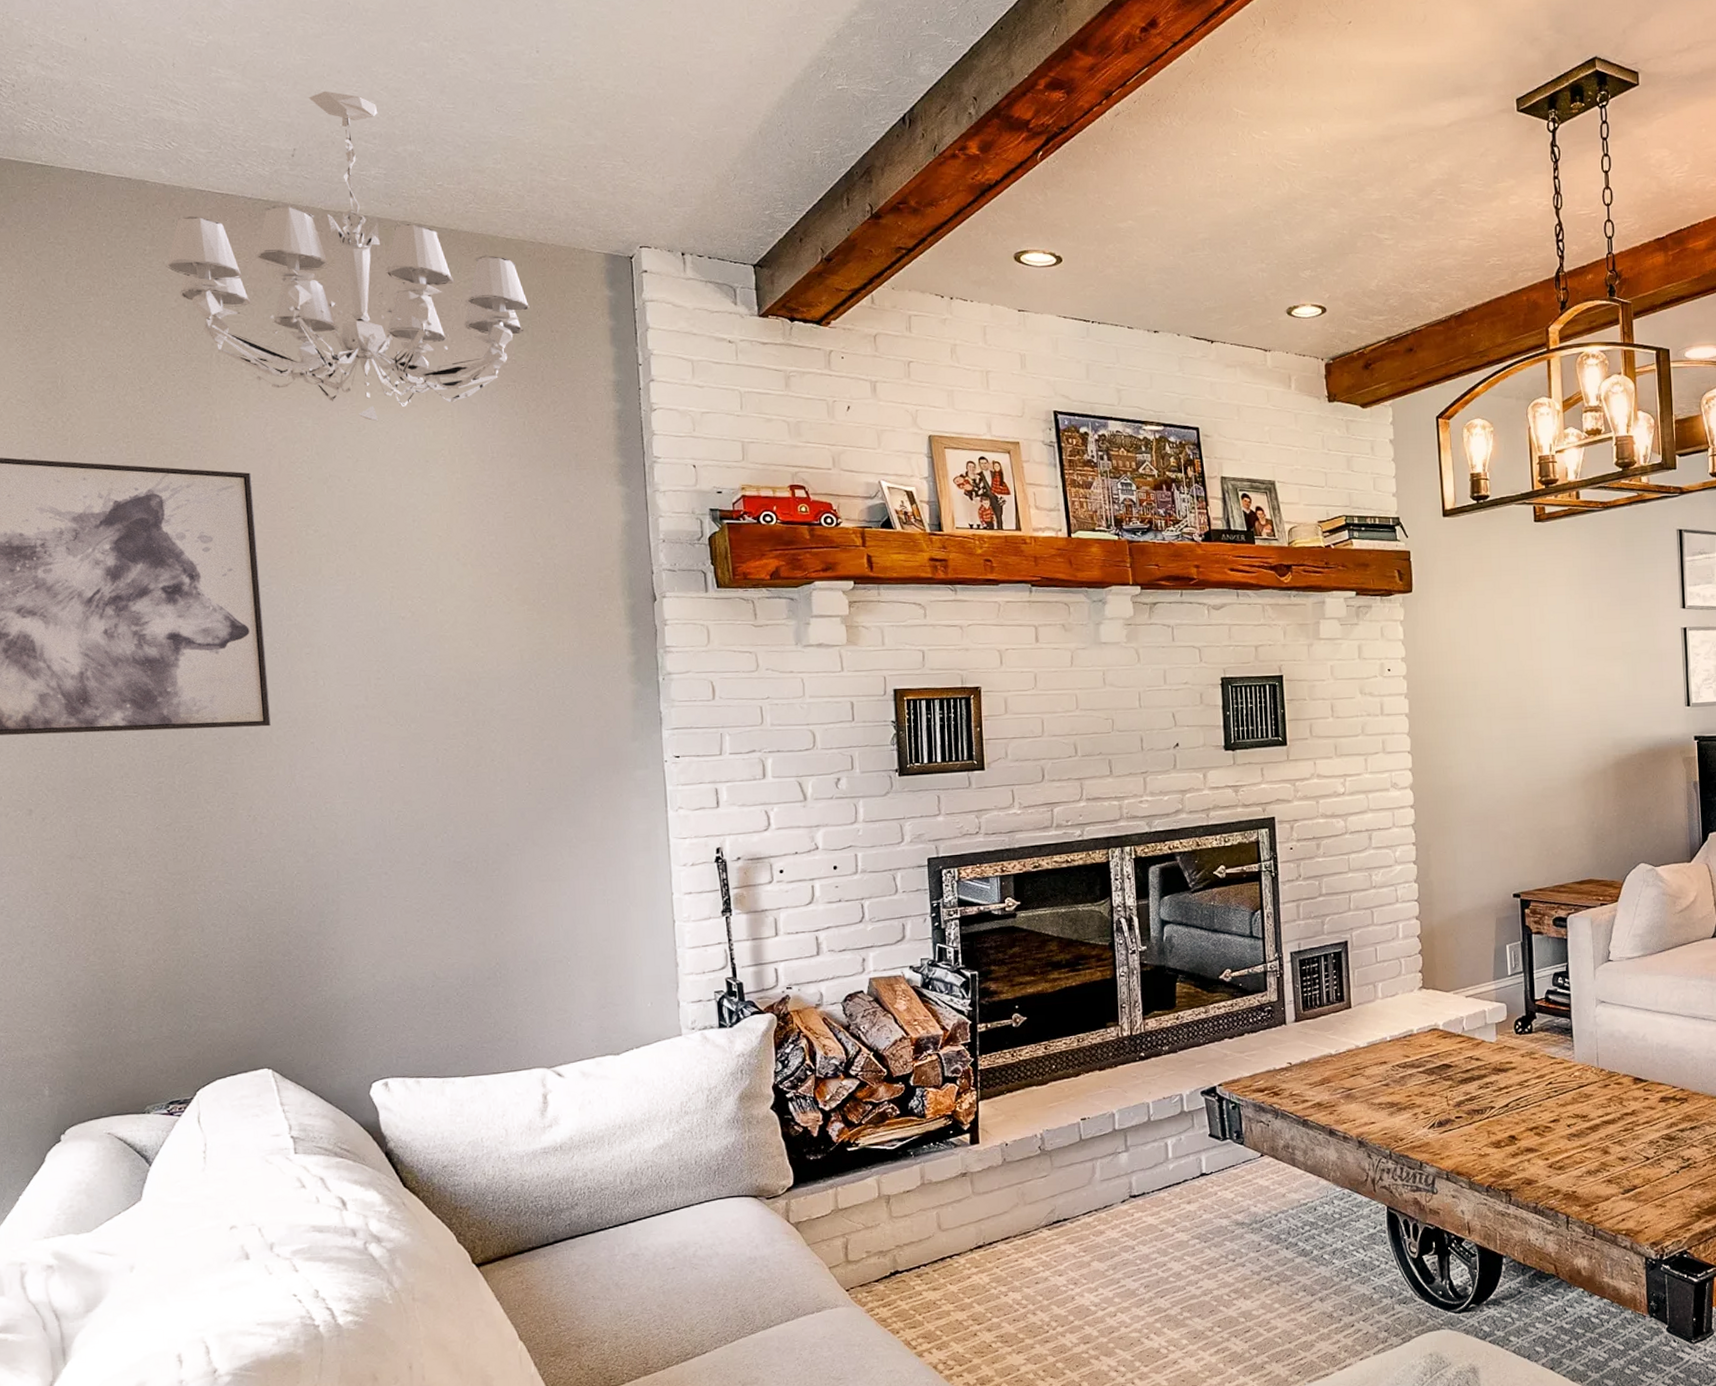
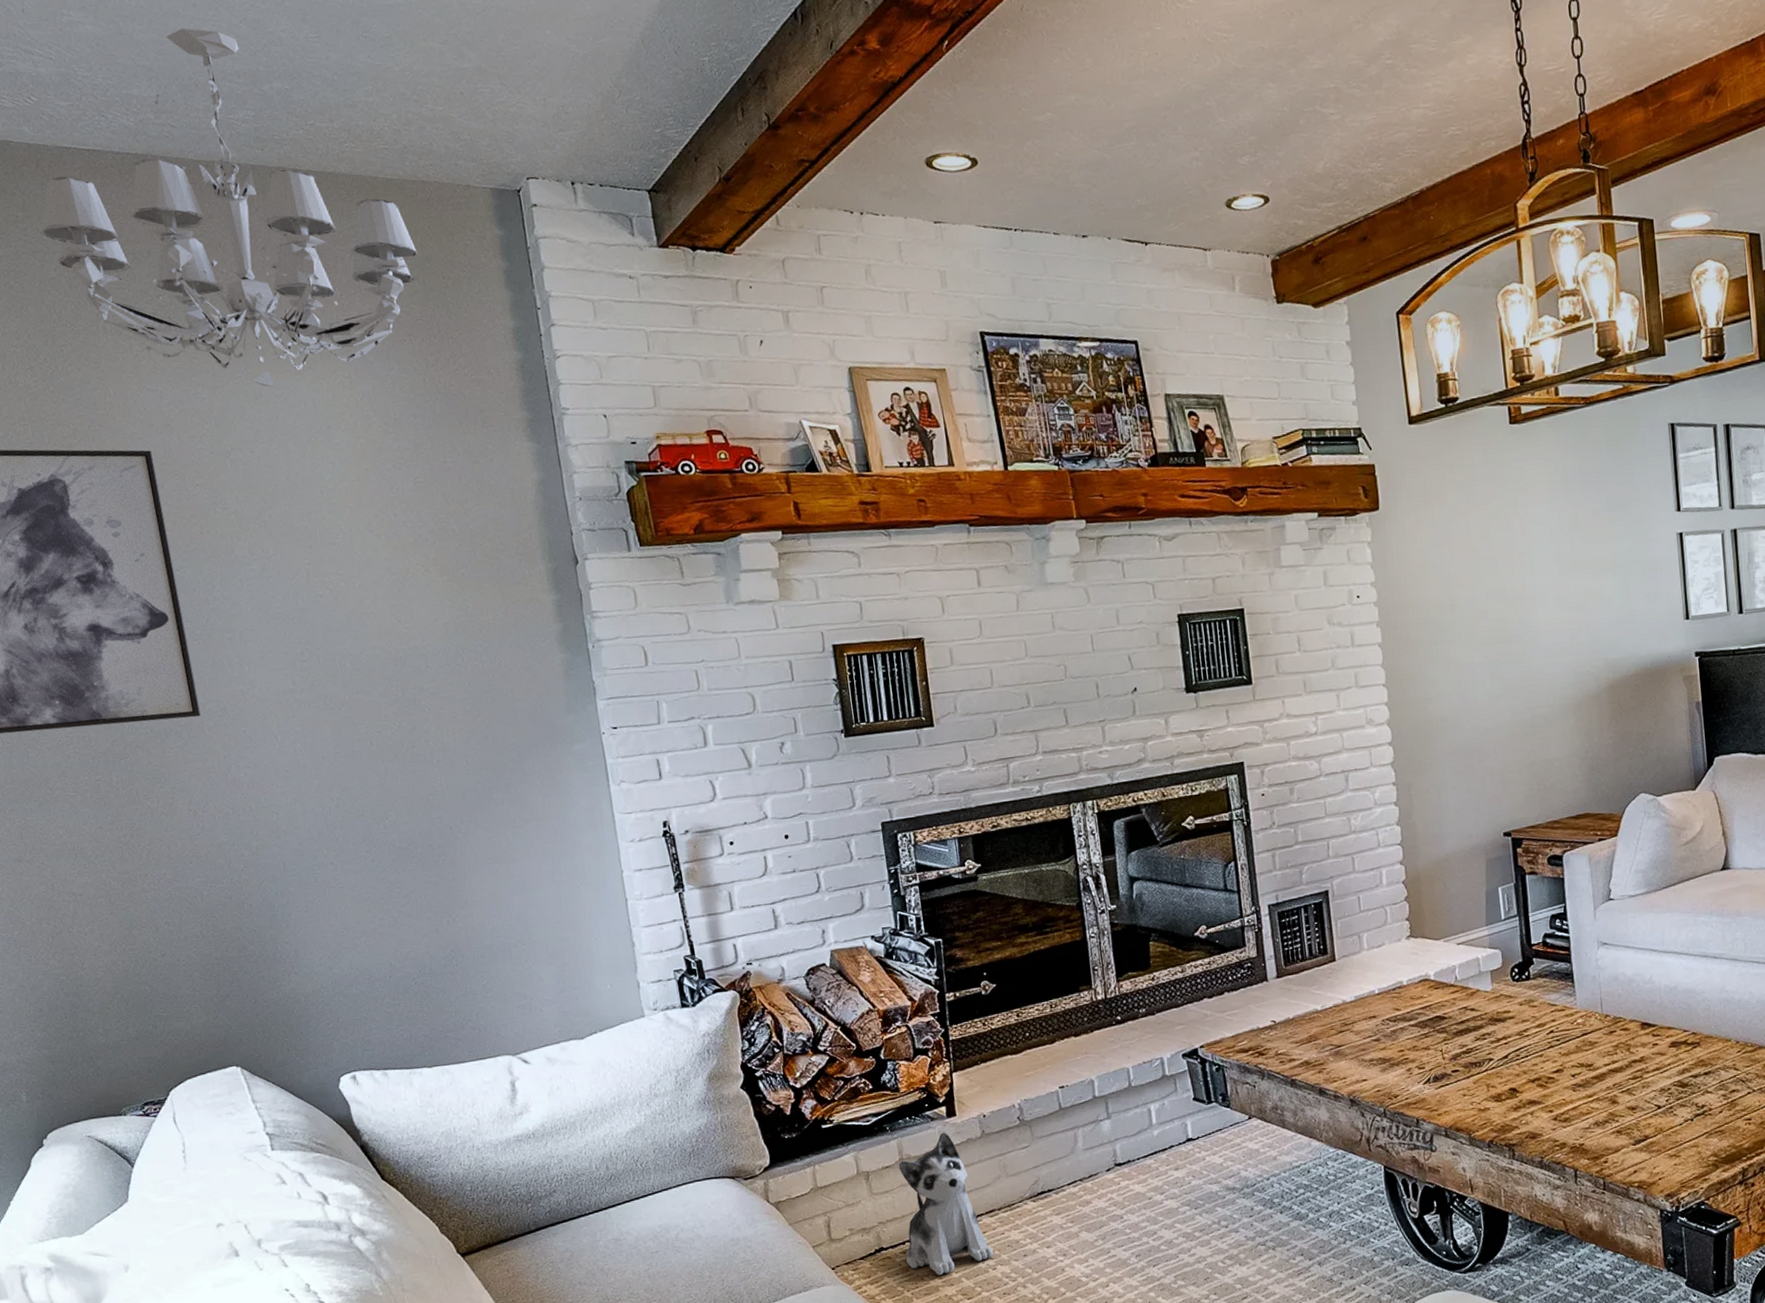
plush toy: none [919,1159,1006,1300] -> present [898,1132,993,1275]

